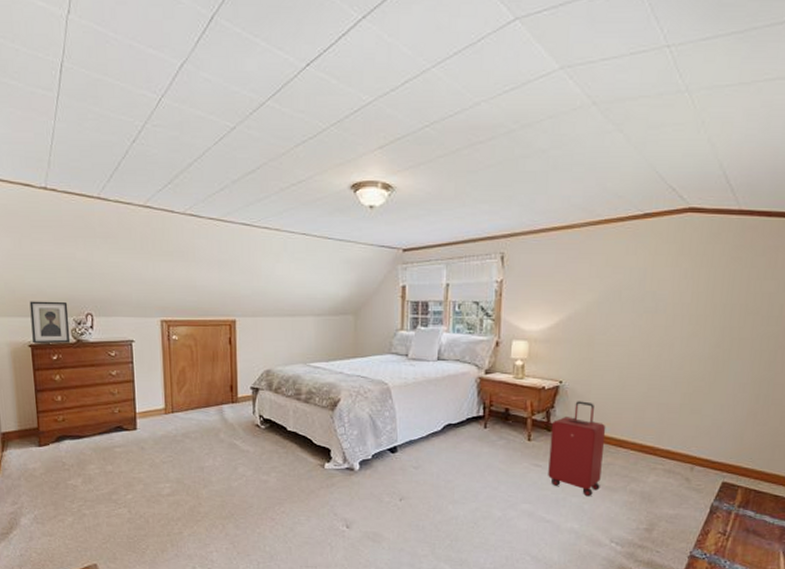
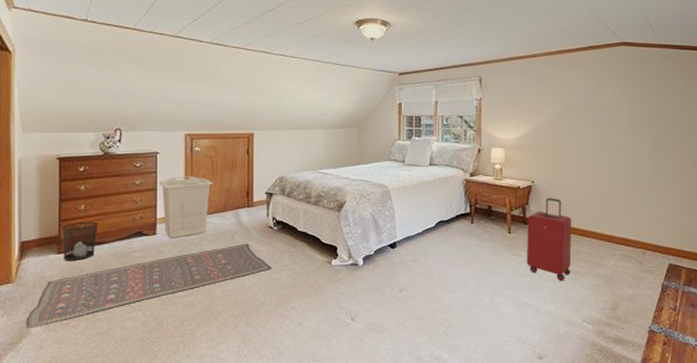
area rug: none [14,442,259,520] -> present [25,243,271,328]
picture frame: present [29,301,71,344] -> none [61,118,98,157]
waste bin: none [40,414,77,454] -> present [61,221,98,261]
laundry basket: none [136,367,194,435] -> present [159,176,213,239]

